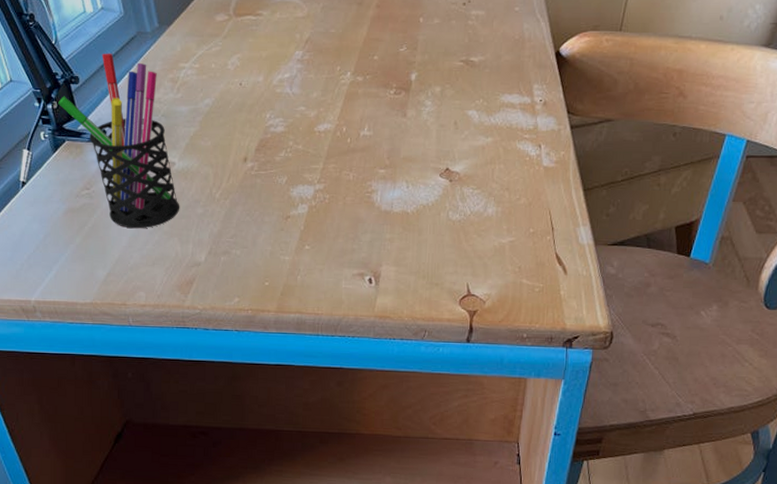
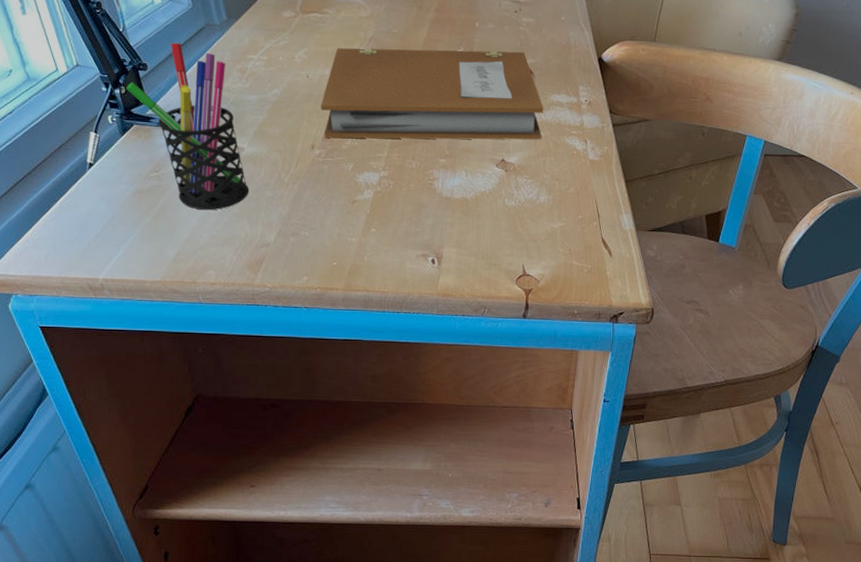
notebook: none [254,48,493,150] -> present [321,47,544,140]

